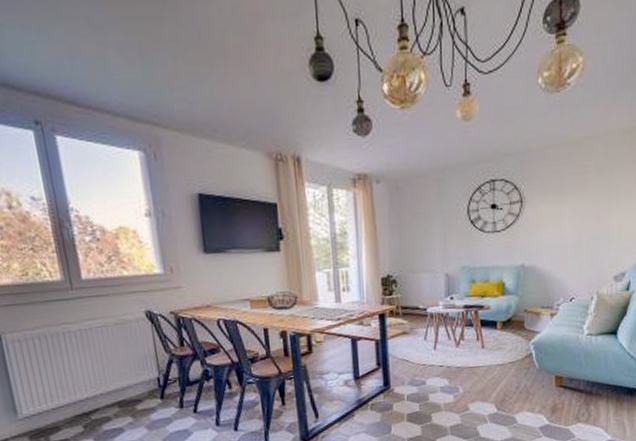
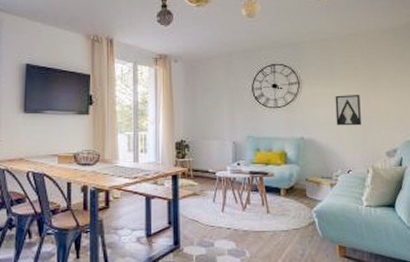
wall art: none [561,212,590,250] -> present [335,95,361,126]

